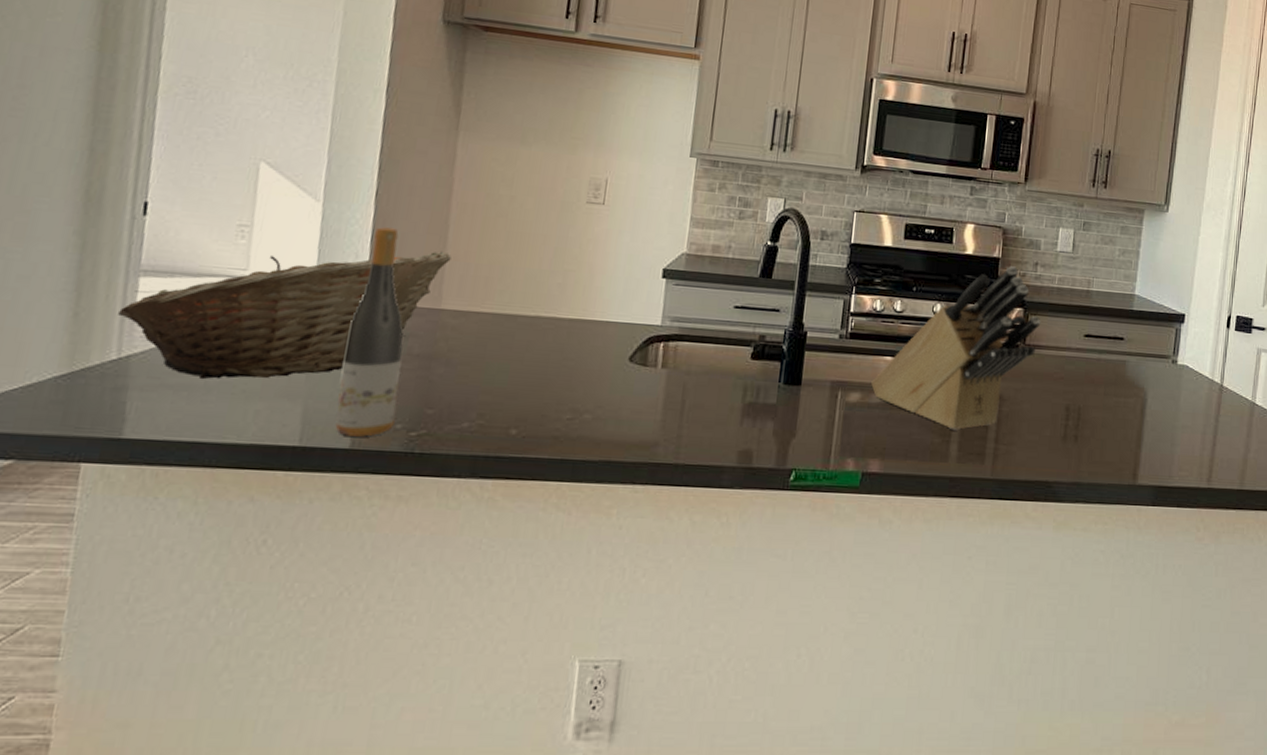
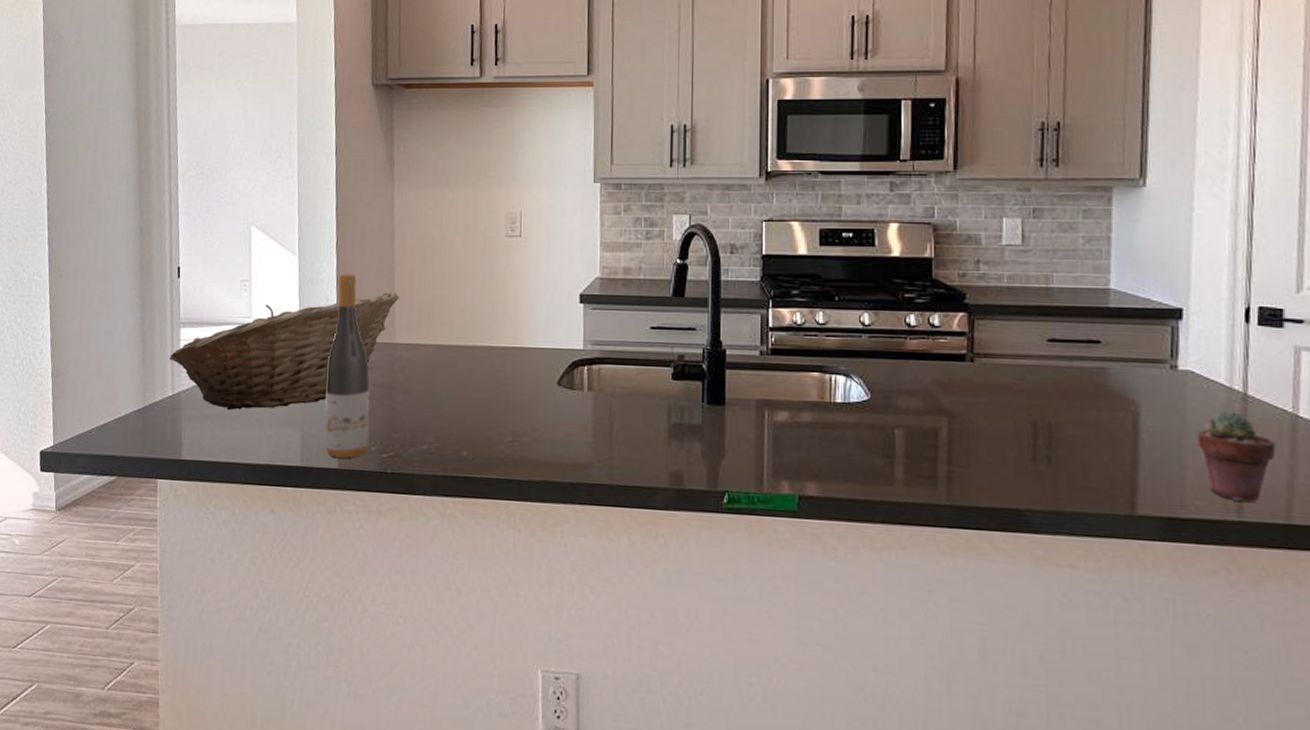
knife block: present [871,266,1041,431] -> none [799,266,991,451]
potted succulent: none [1185,399,1239,472] -> present [1197,411,1276,502]

